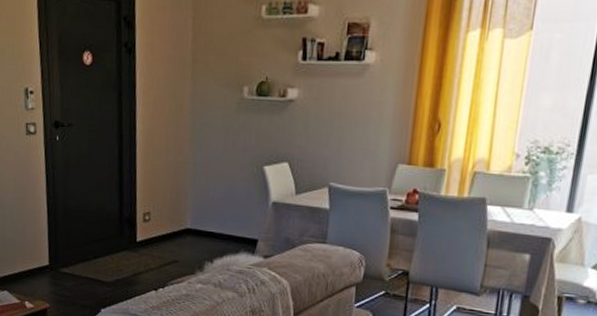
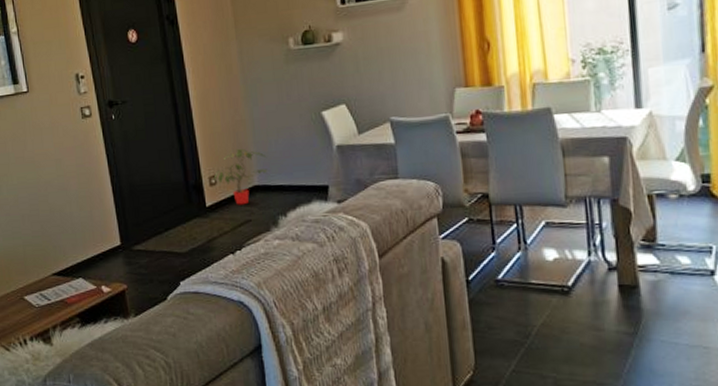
potted plant: none [147,189,204,245] -> present [213,148,270,205]

